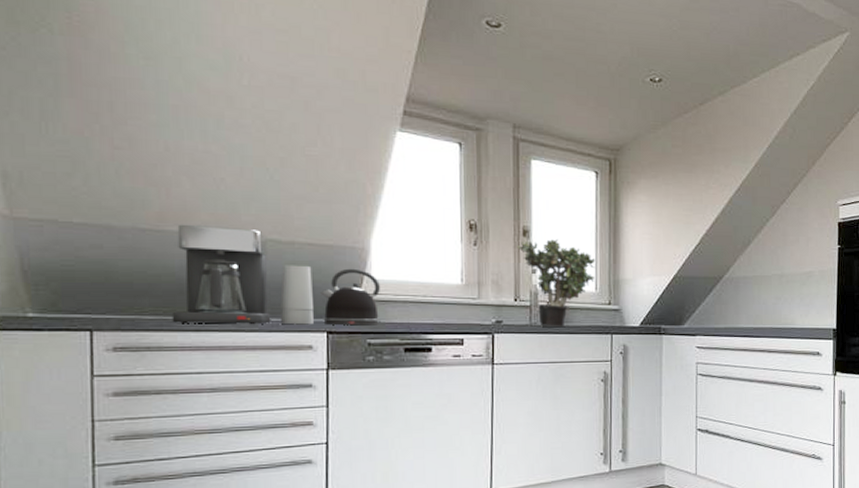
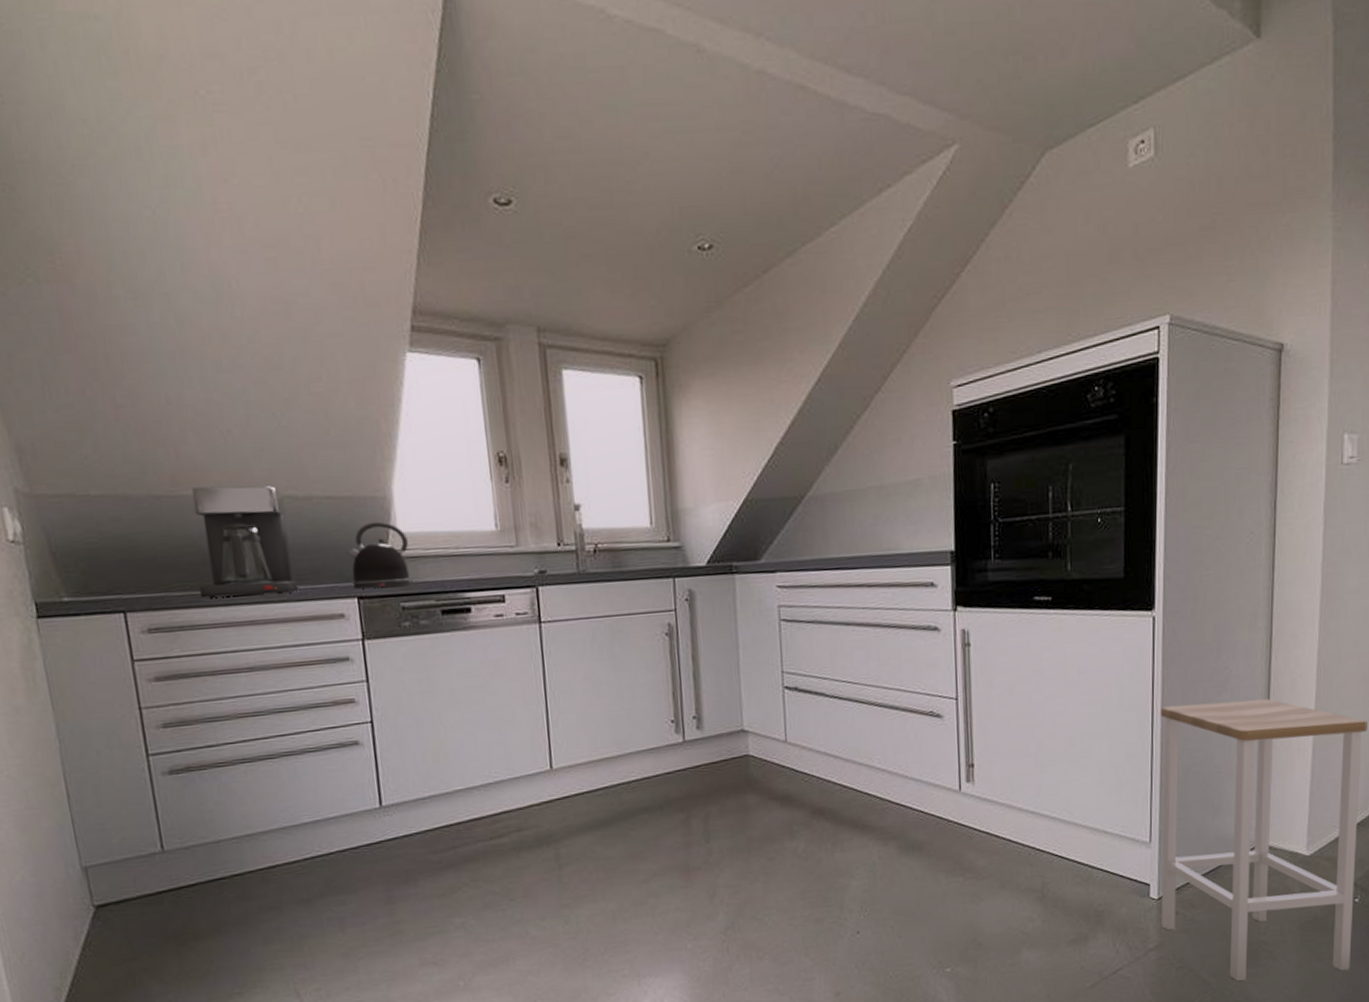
canister: present [280,265,314,325] -> none [302,522,343,592]
potted plant: present [517,238,596,327] -> none [554,465,649,574]

